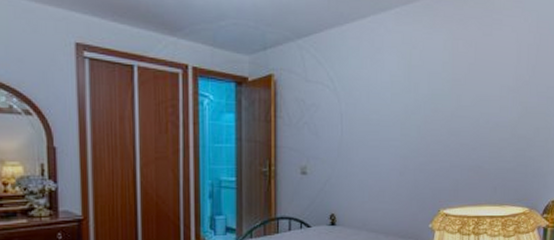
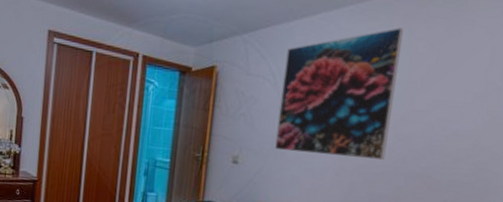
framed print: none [341,28,445,157] -> present [275,27,405,160]

